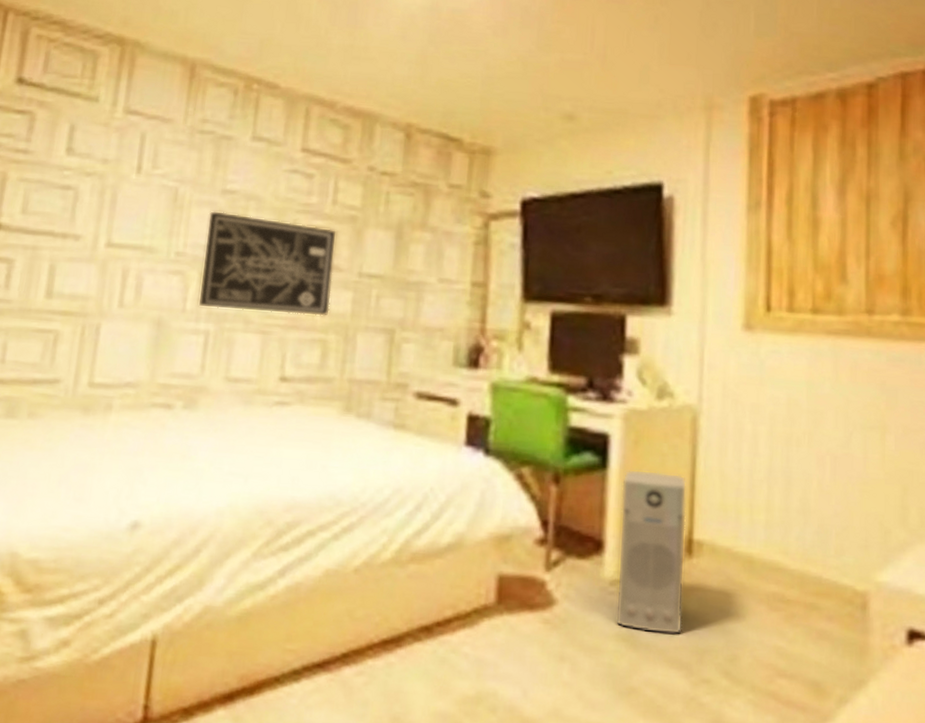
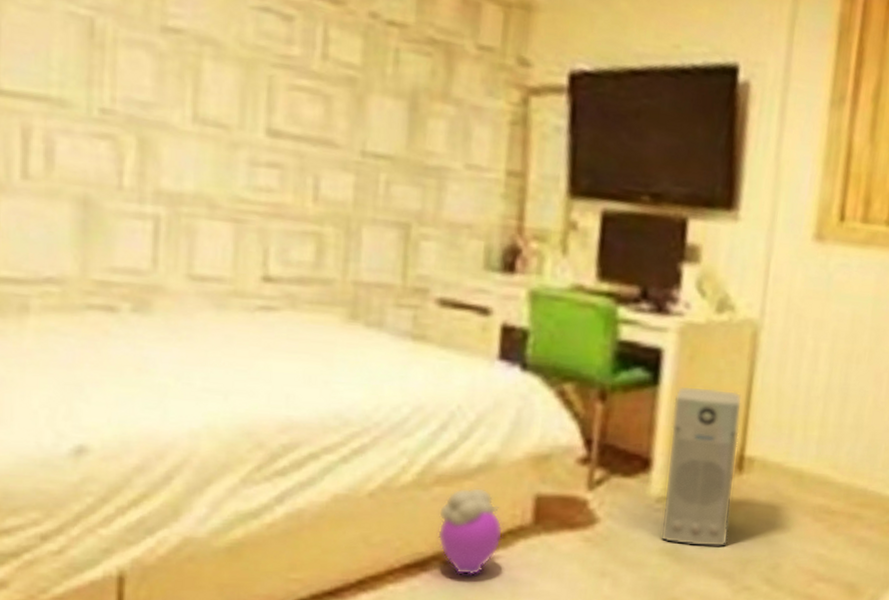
wall art: present [199,210,337,316] -> none [141,54,330,204]
plush toy: none [411,565,470,654] -> present [437,487,503,575]

